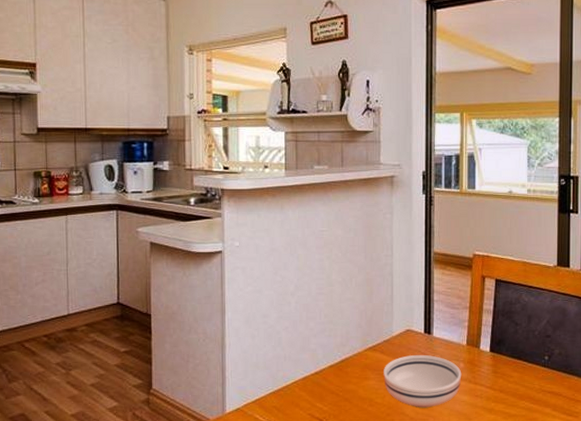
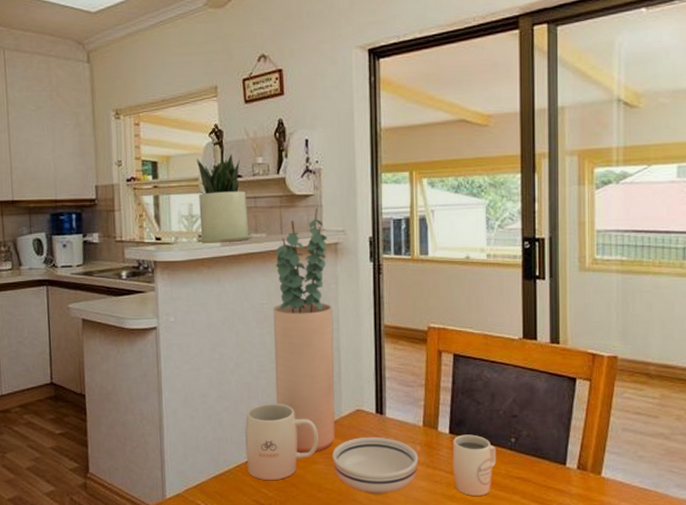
planter: none [262,91,317,174] -> present [196,154,254,244]
mug: none [303,323,371,396] -> present [245,403,319,481]
vase: none [332,144,387,370] -> present [273,208,336,453]
mug: none [492,353,532,409] -> present [452,434,497,496]

